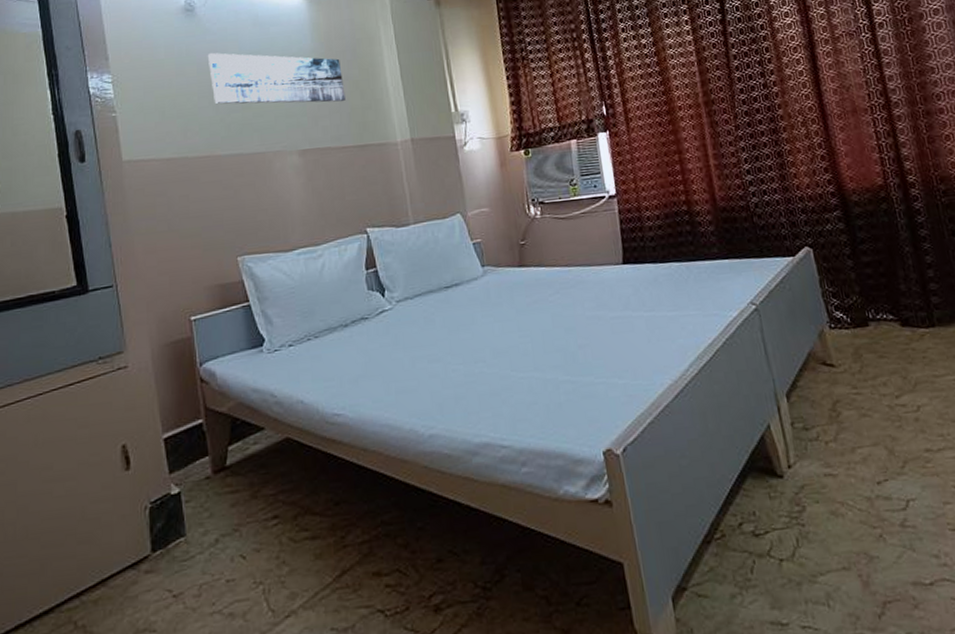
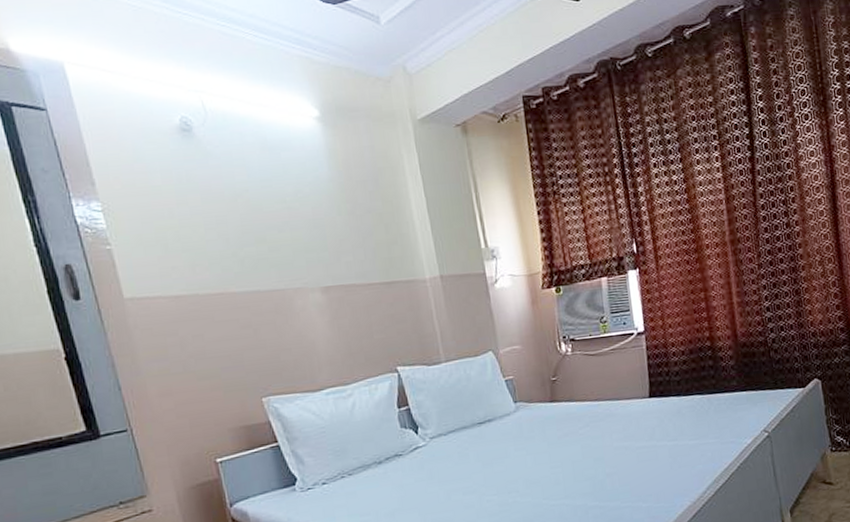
wall art: present [208,52,346,105] -> none [212,179,369,237]

